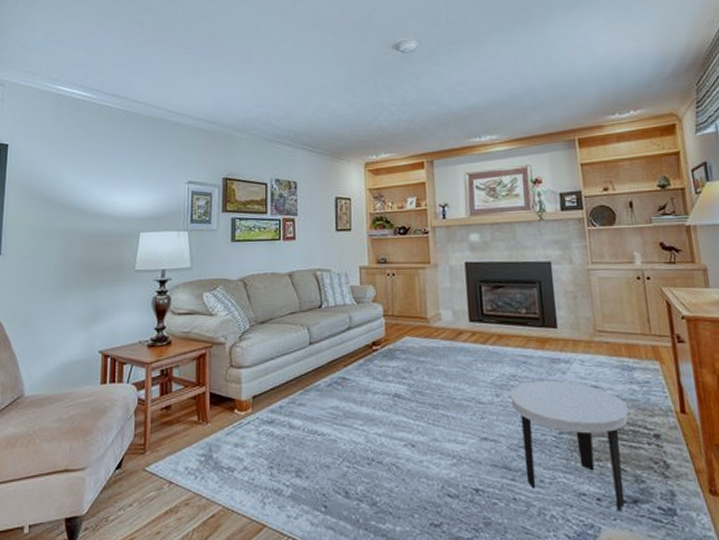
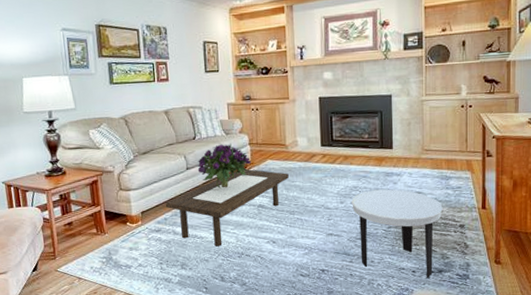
coffee table: none [281,347,431,448] -> present [165,169,289,247]
bouquet: none [322,314,387,370] -> present [197,143,252,189]

